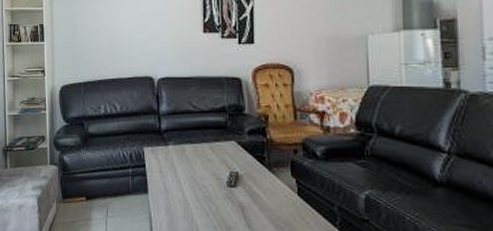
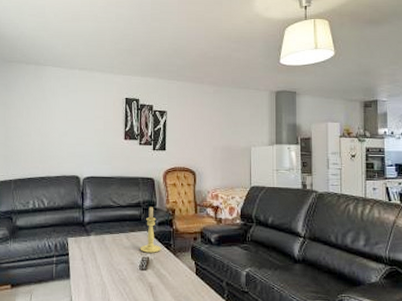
candle holder: none [226,112,254,167] -> present [140,207,162,253]

